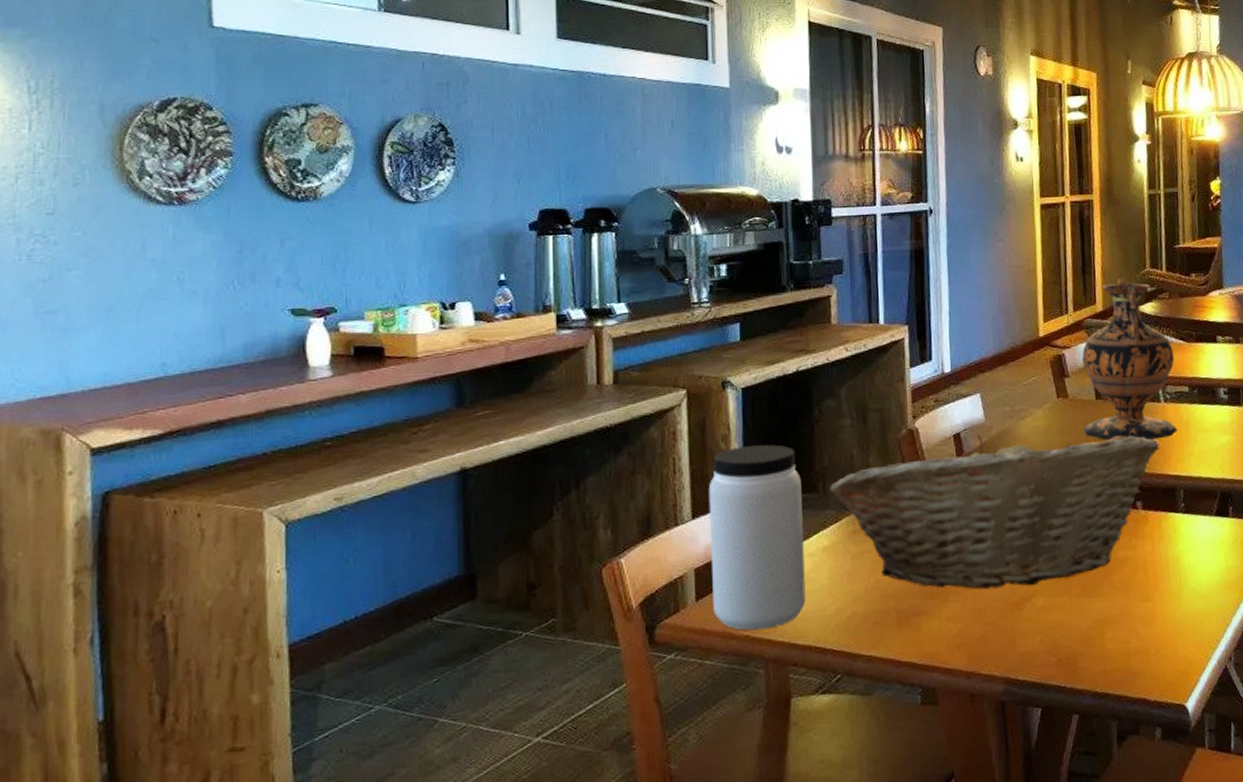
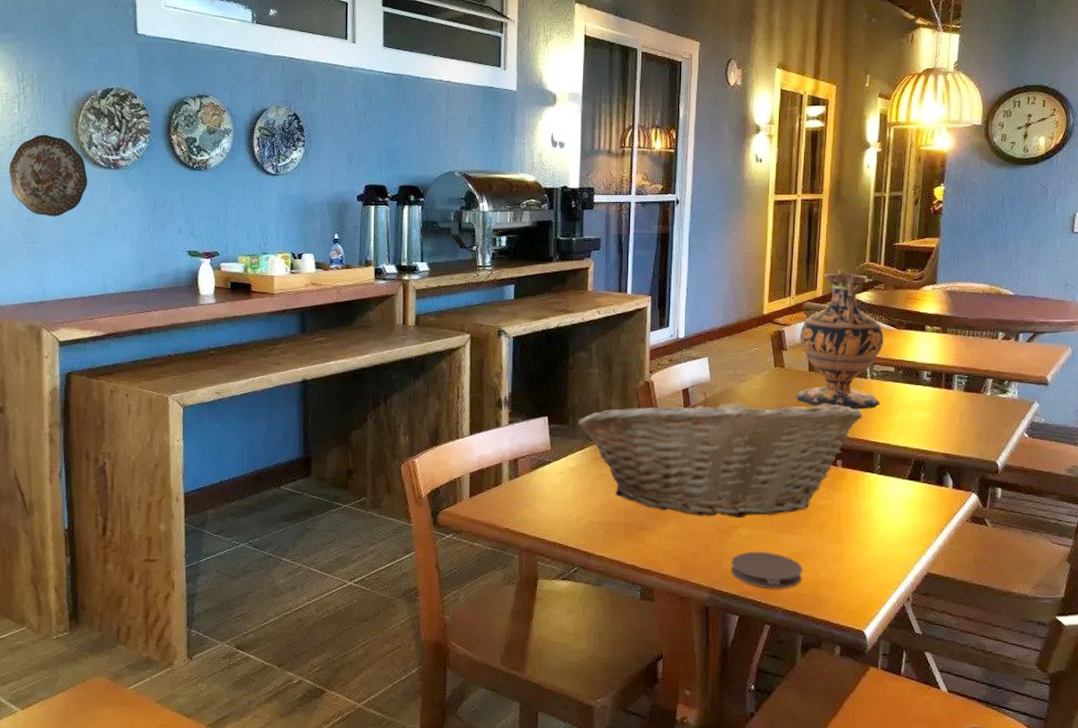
decorative plate: none [13,162,138,275] -> present [9,134,88,217]
jar: present [708,444,806,631] -> none [482,383,556,526]
coaster: none [1027,623,1111,670] -> present [730,551,803,589]

